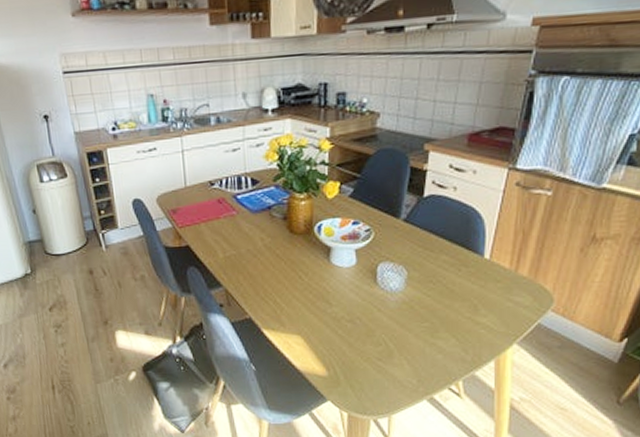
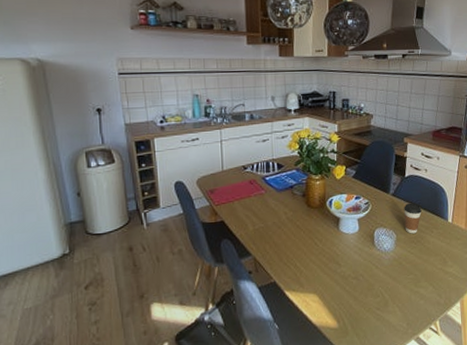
coffee cup: none [420,231,446,272] -> present [404,202,422,234]

